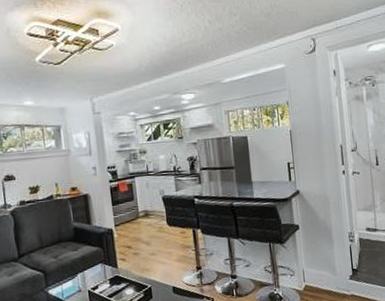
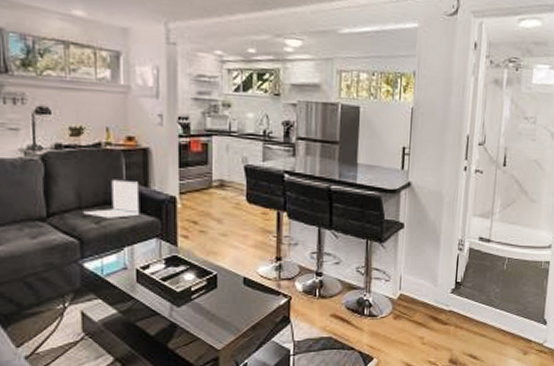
laptop: none [44,221,87,253] -> present [83,179,140,218]

